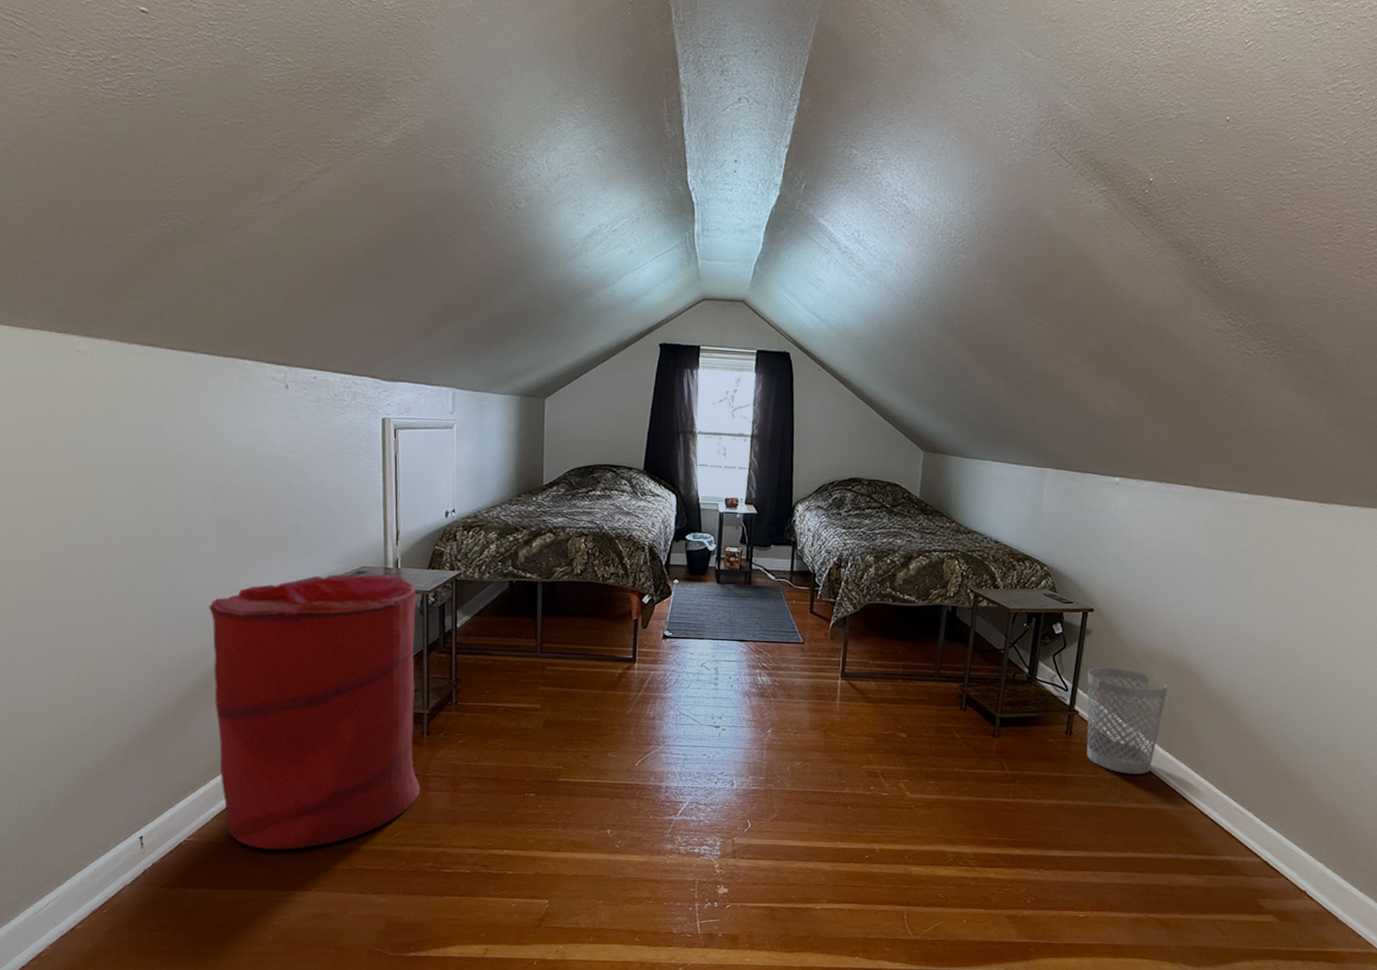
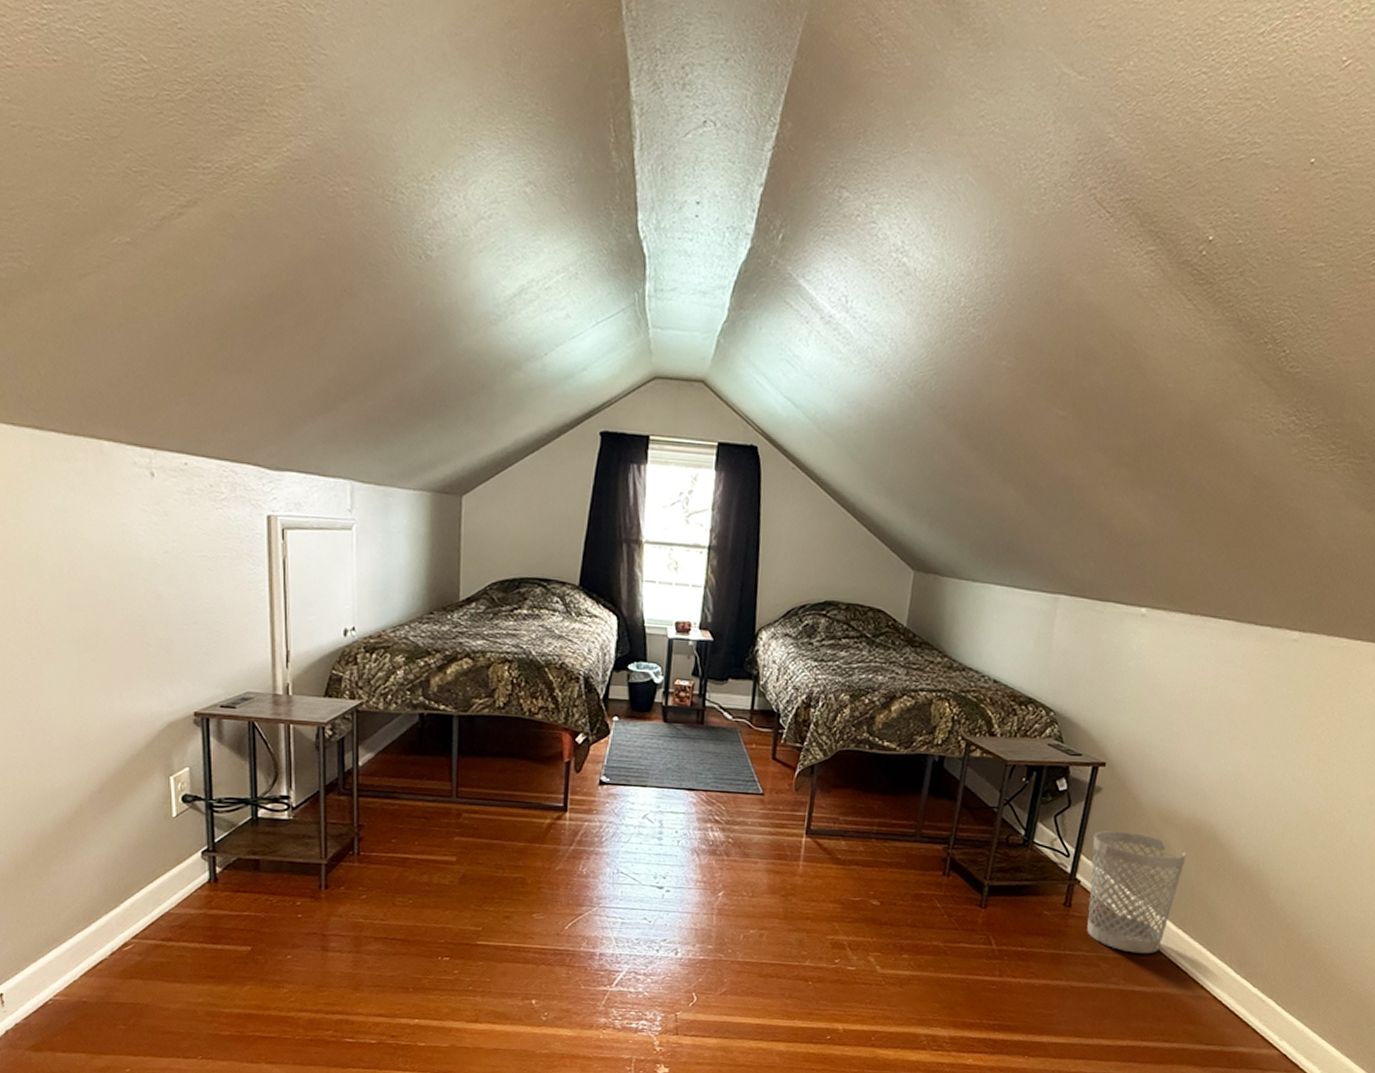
laundry hamper: present [209,574,420,850] -> none [68,700,318,1013]

